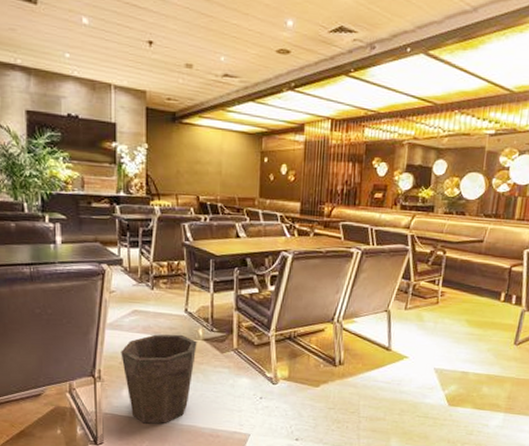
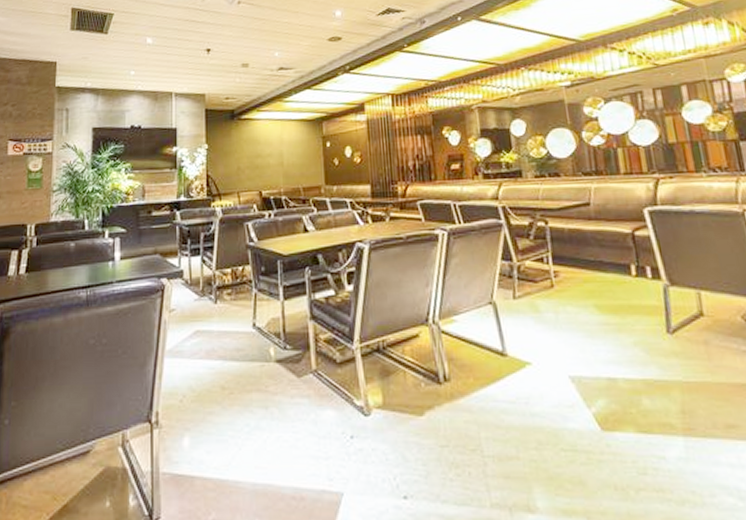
waste bin: present [121,334,197,424] -> none [181,356,269,485]

